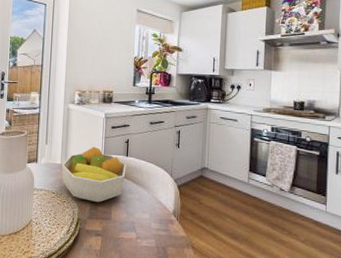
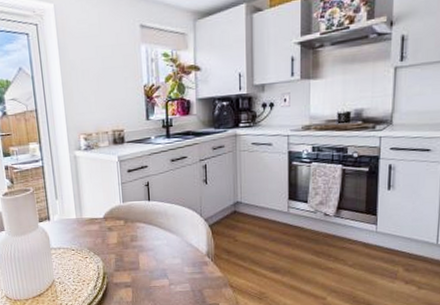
fruit bowl: present [61,146,126,203] -> none [77,194,150,254]

